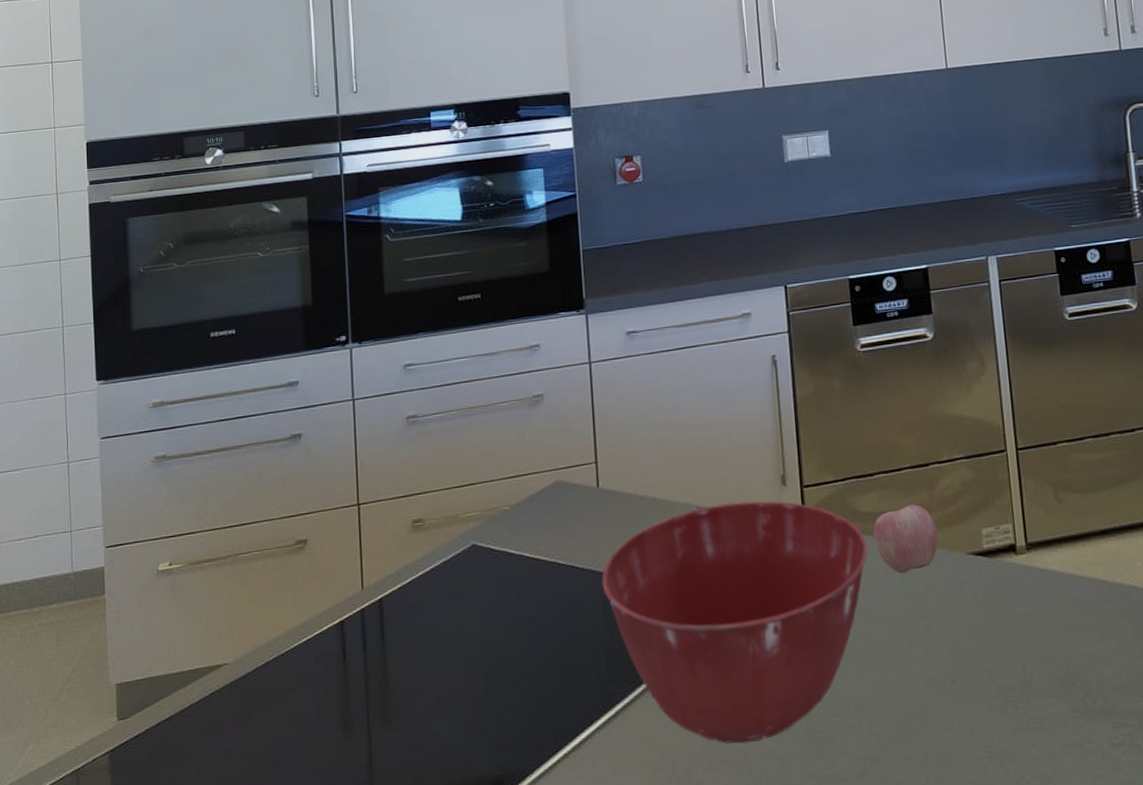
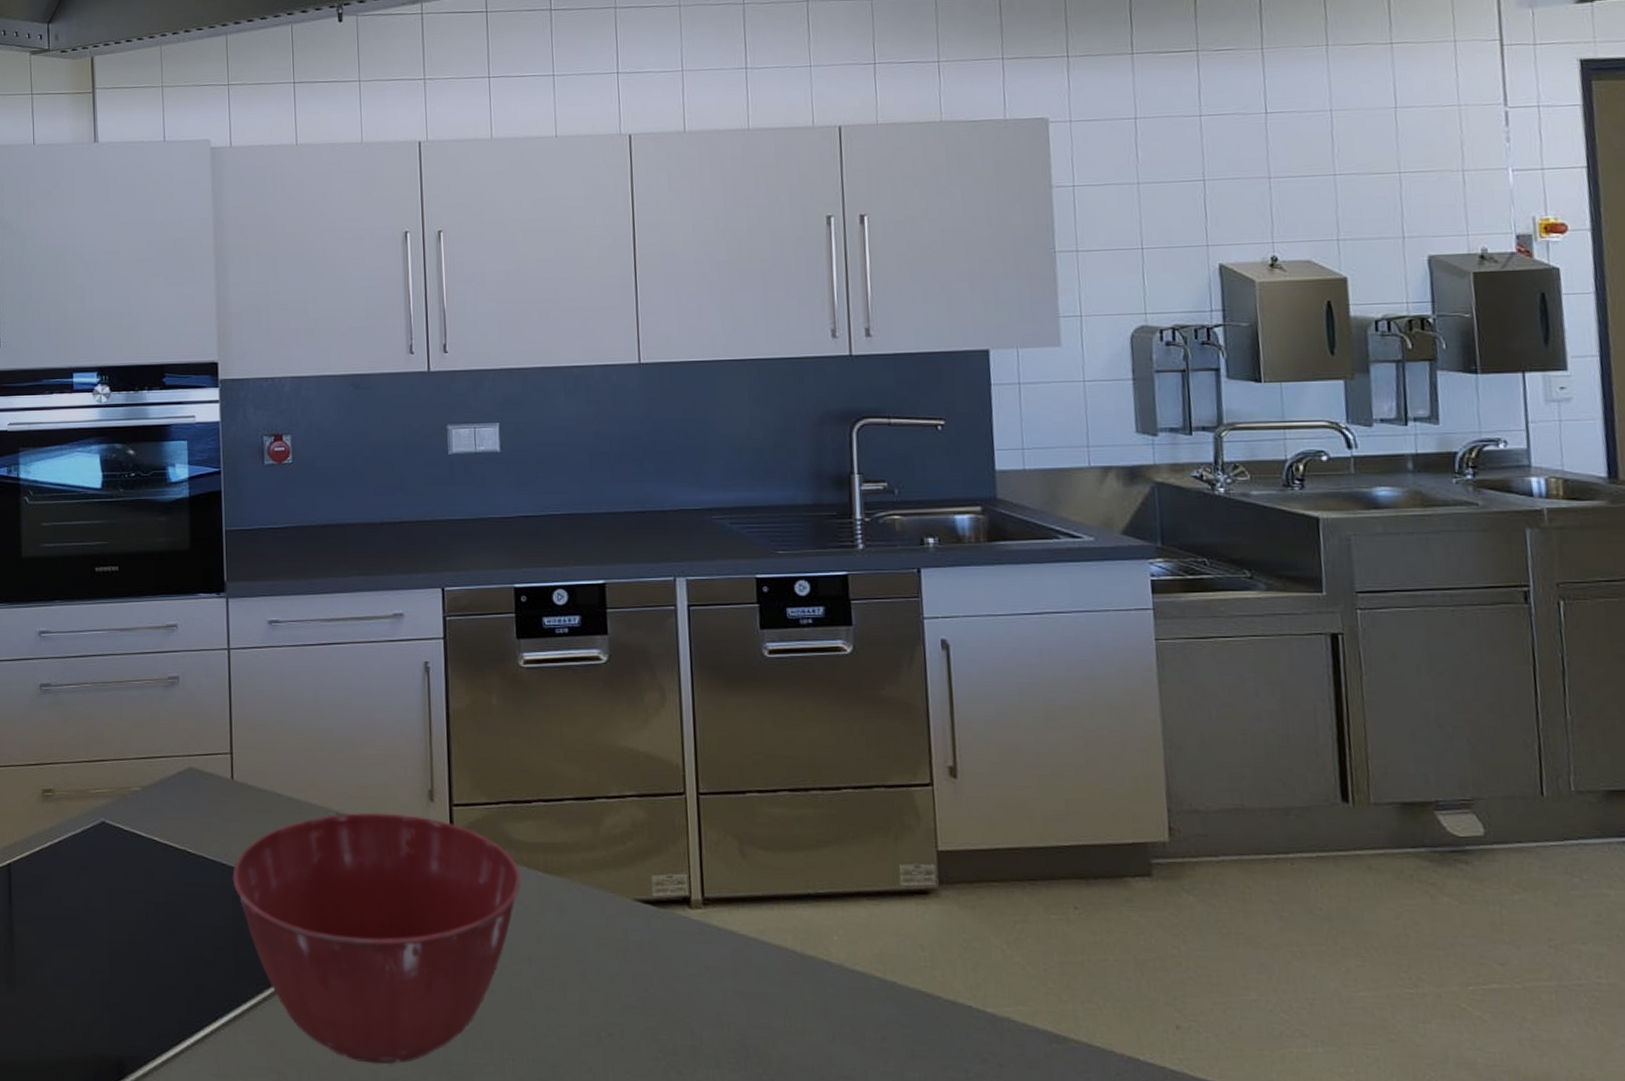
apple: present [872,504,938,574] -> none [527,839,601,912]

